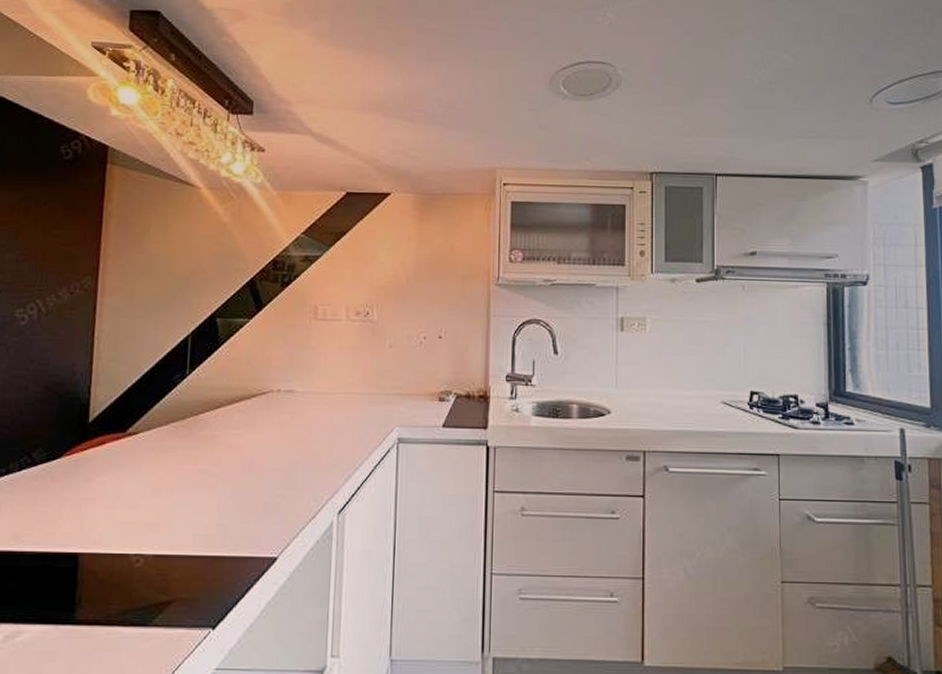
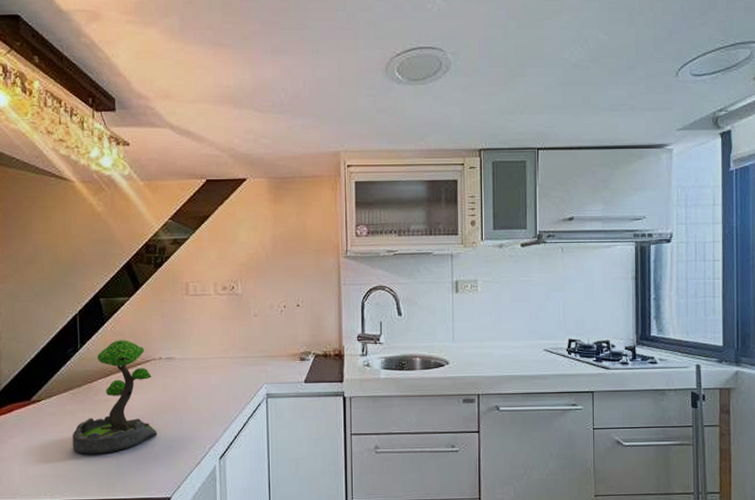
plant: none [168,367,269,500] -> present [72,340,158,454]

